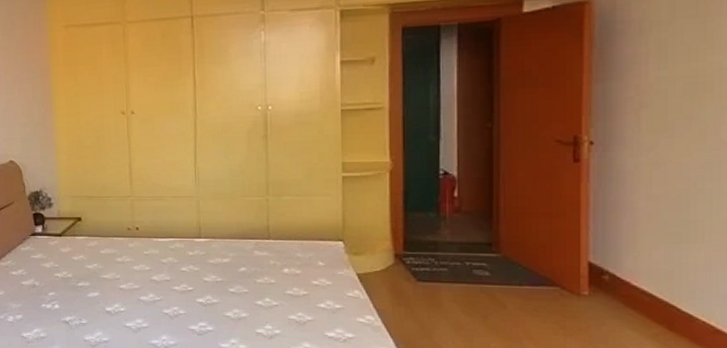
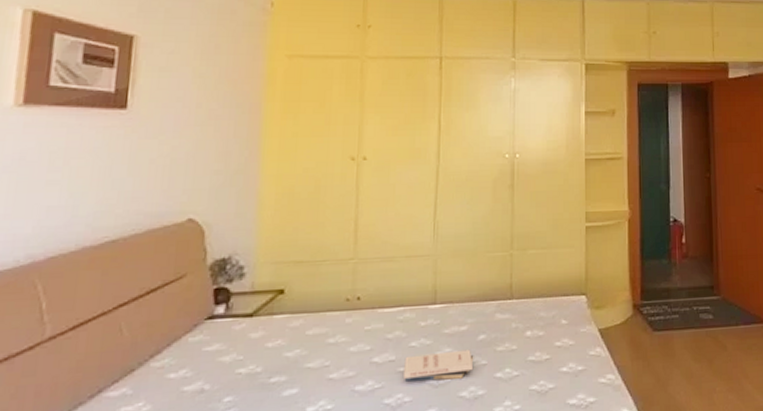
books: none [177,278,237,303] -> present [404,349,474,382]

